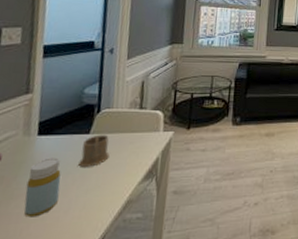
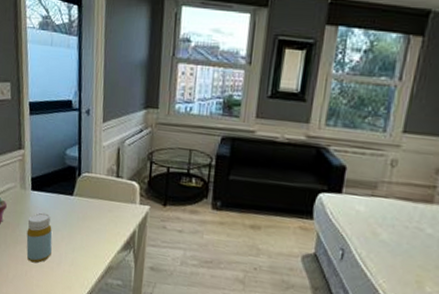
mug: present [78,135,109,167] -> none [66,197,91,228]

